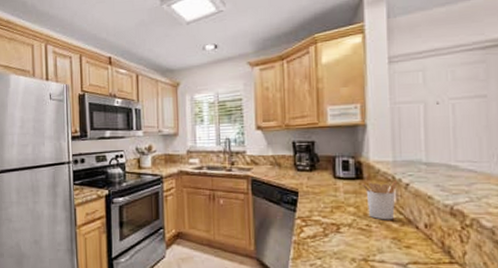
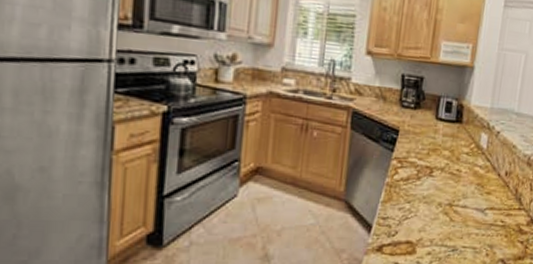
utensil holder: present [361,180,398,220] -> none [459,126,492,166]

